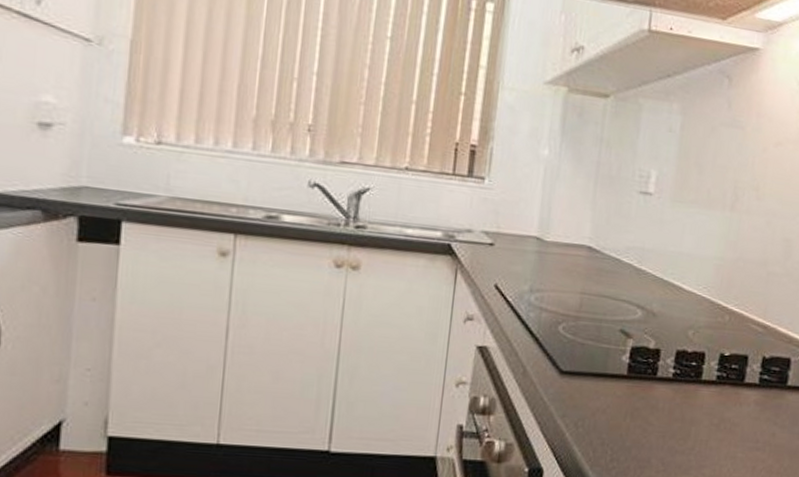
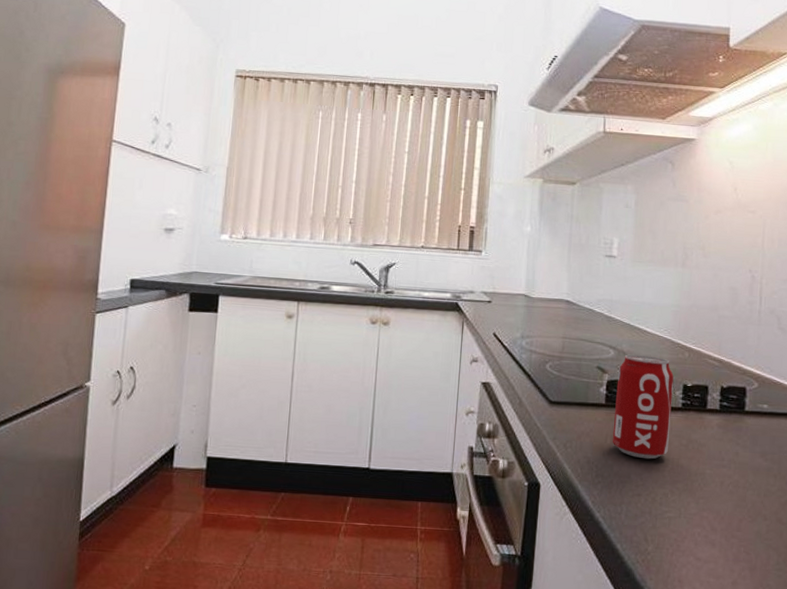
beverage can: none [632,315,710,441] -> present [612,354,674,459]

